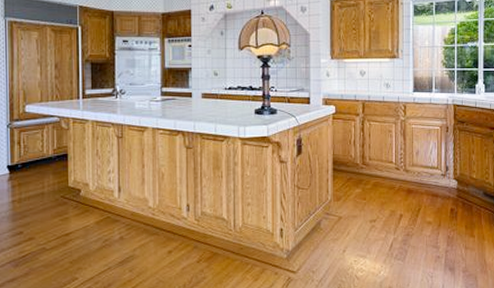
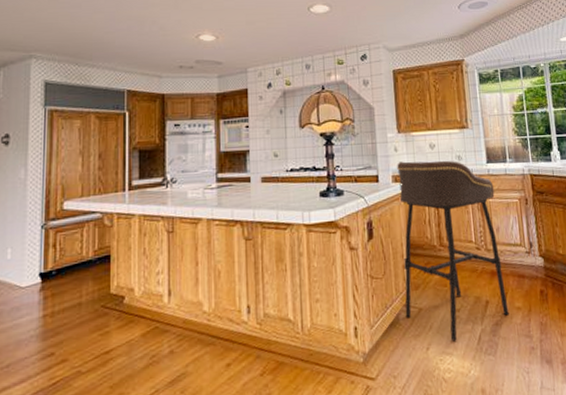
bar stool: none [326,86,420,247] -> present [397,160,509,342]

